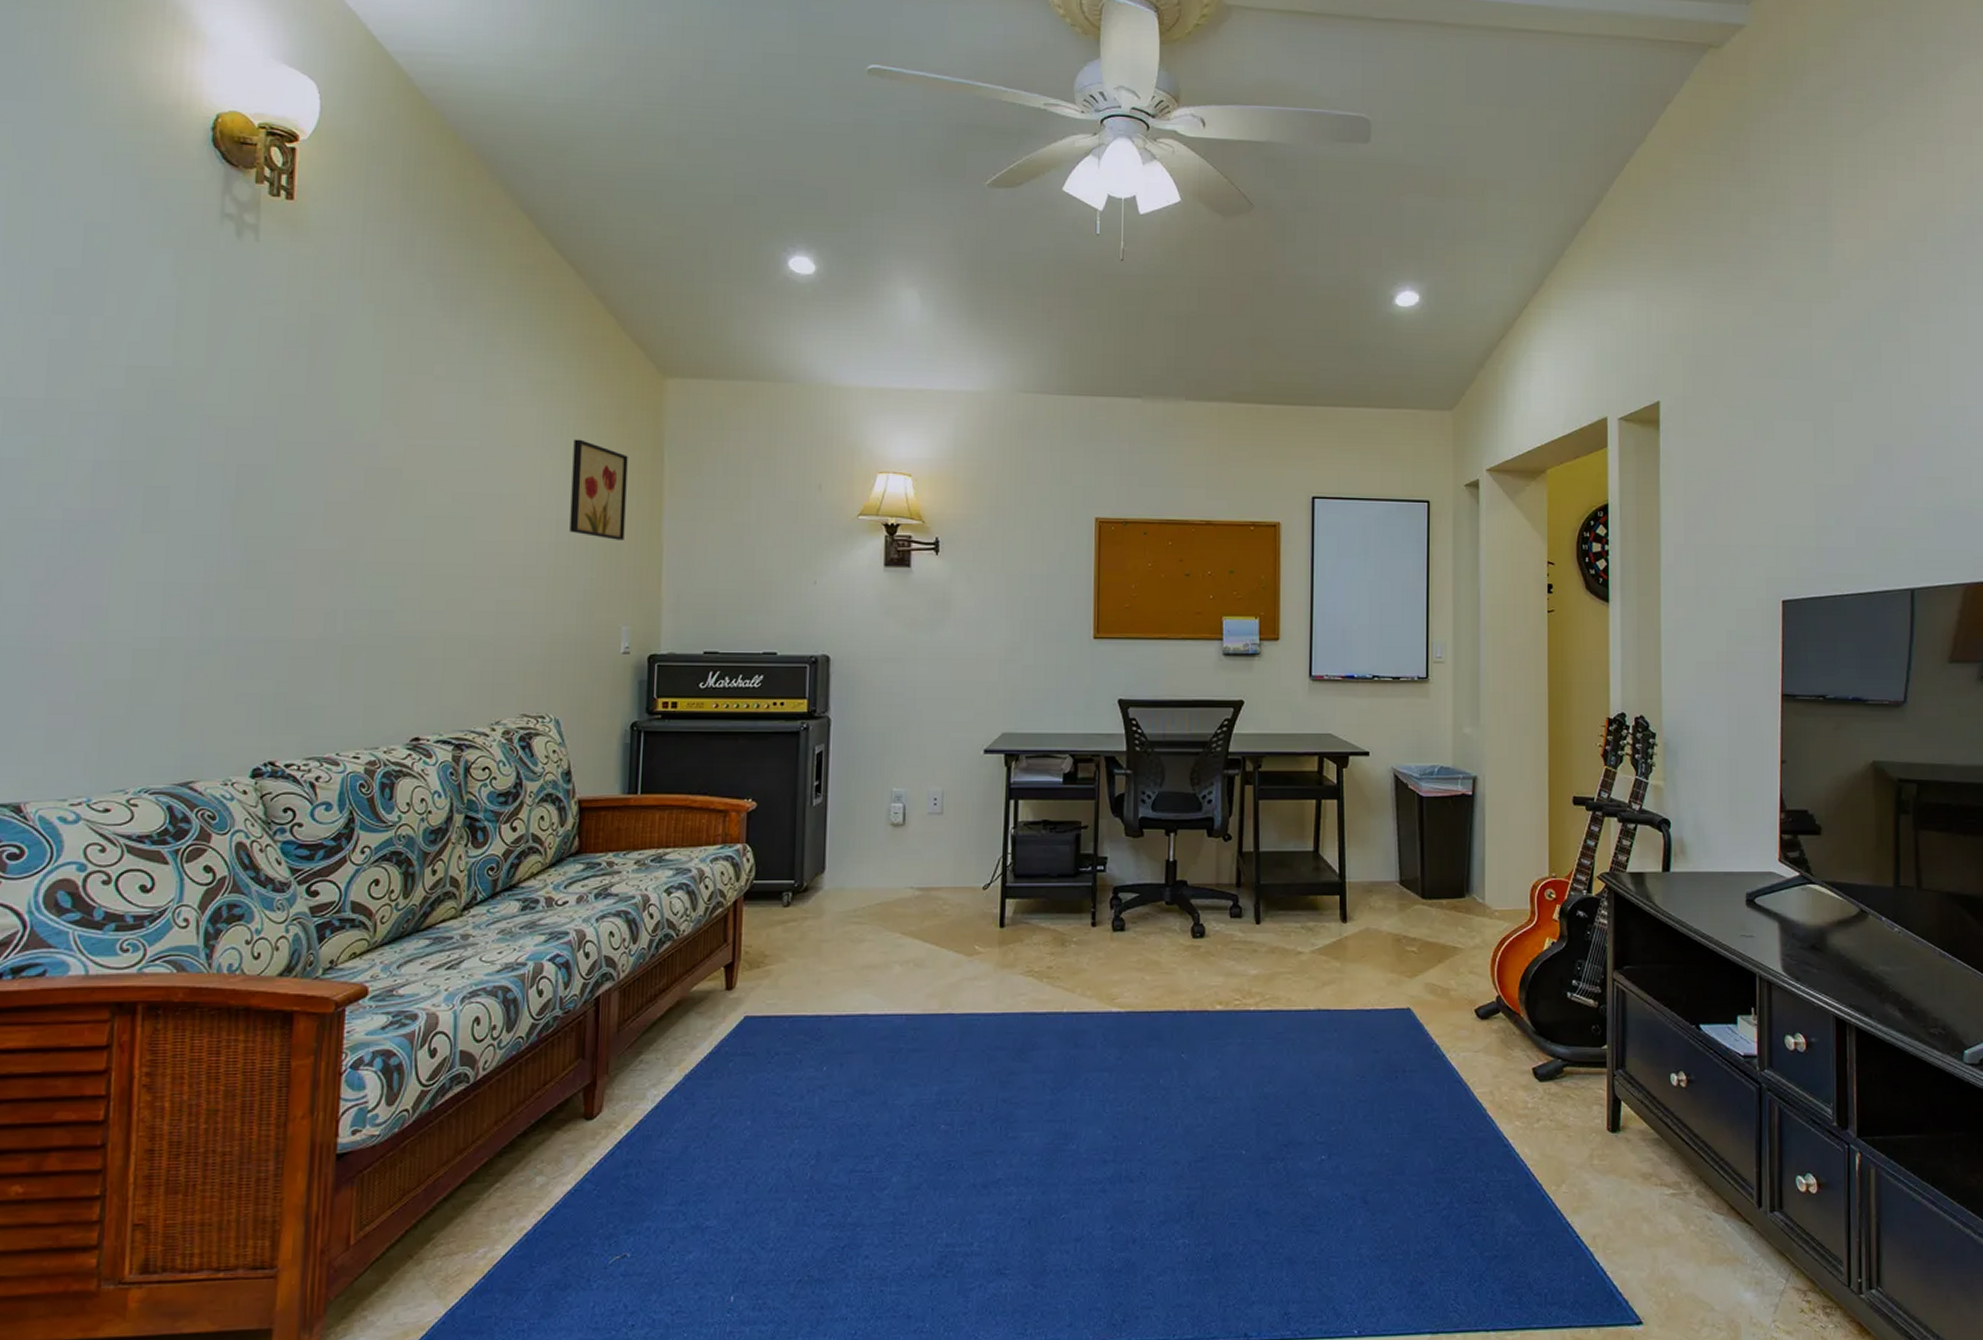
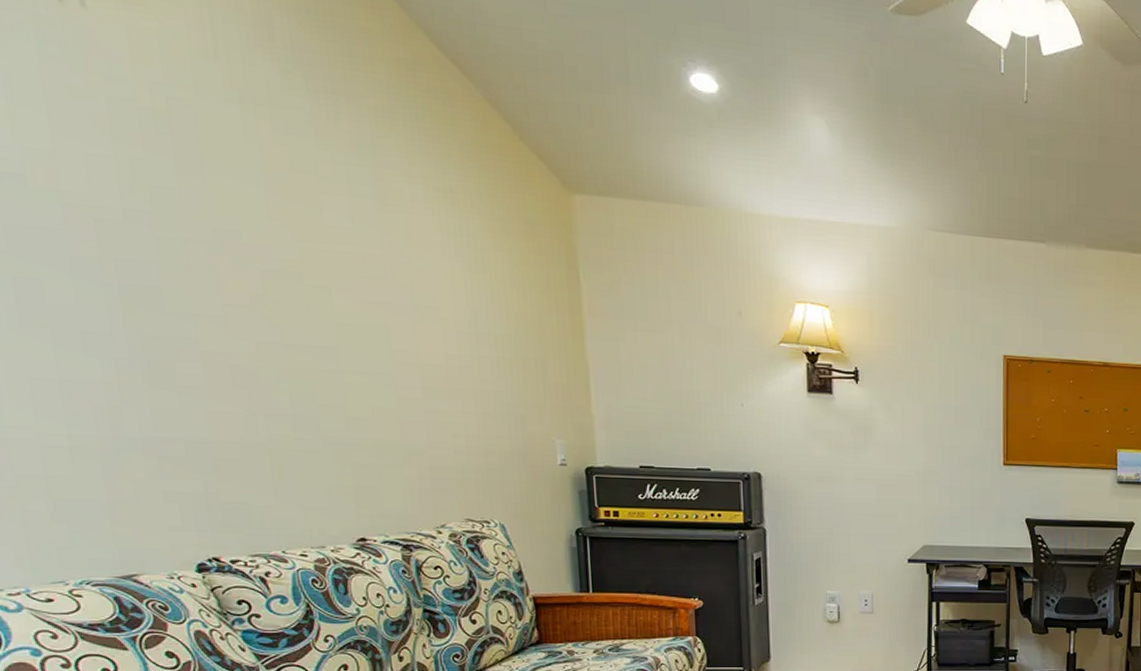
wall art: present [569,439,628,540] -> none [483,252,548,357]

